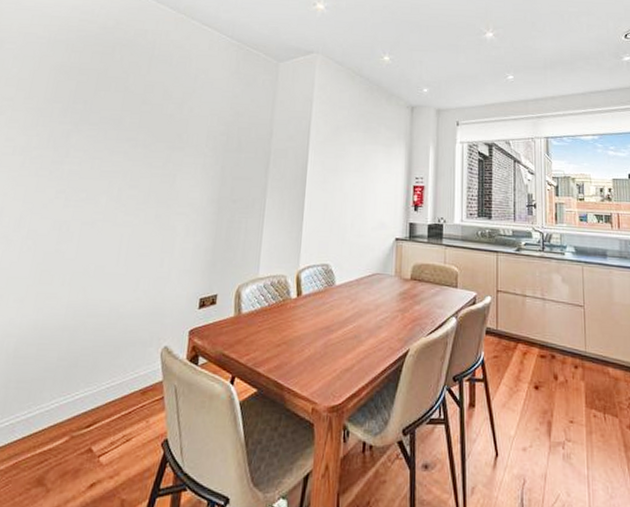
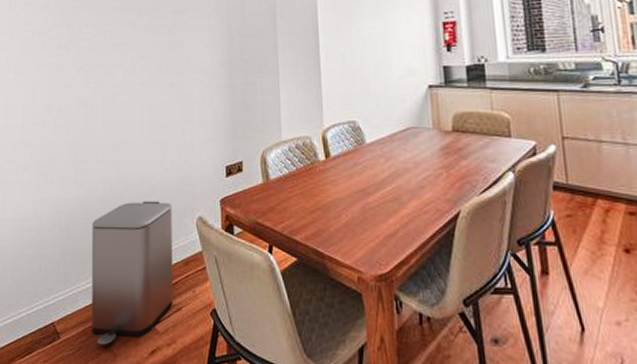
pedal bin: none [25,328,138,479] -> present [91,201,173,345]

